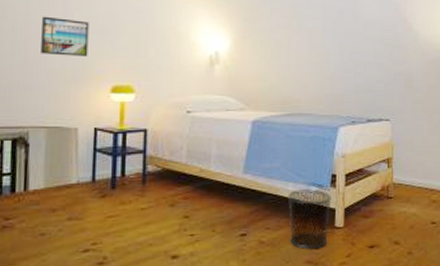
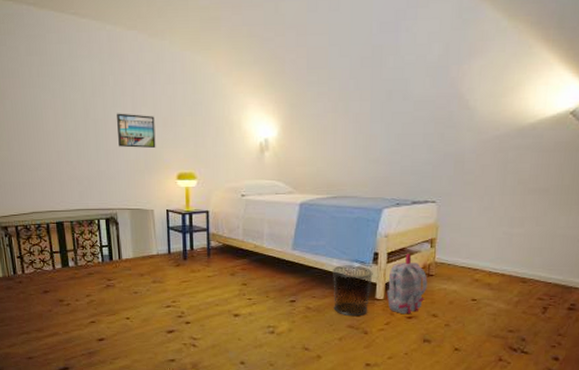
backpack: none [346,175,387,244] -> present [386,254,428,315]

